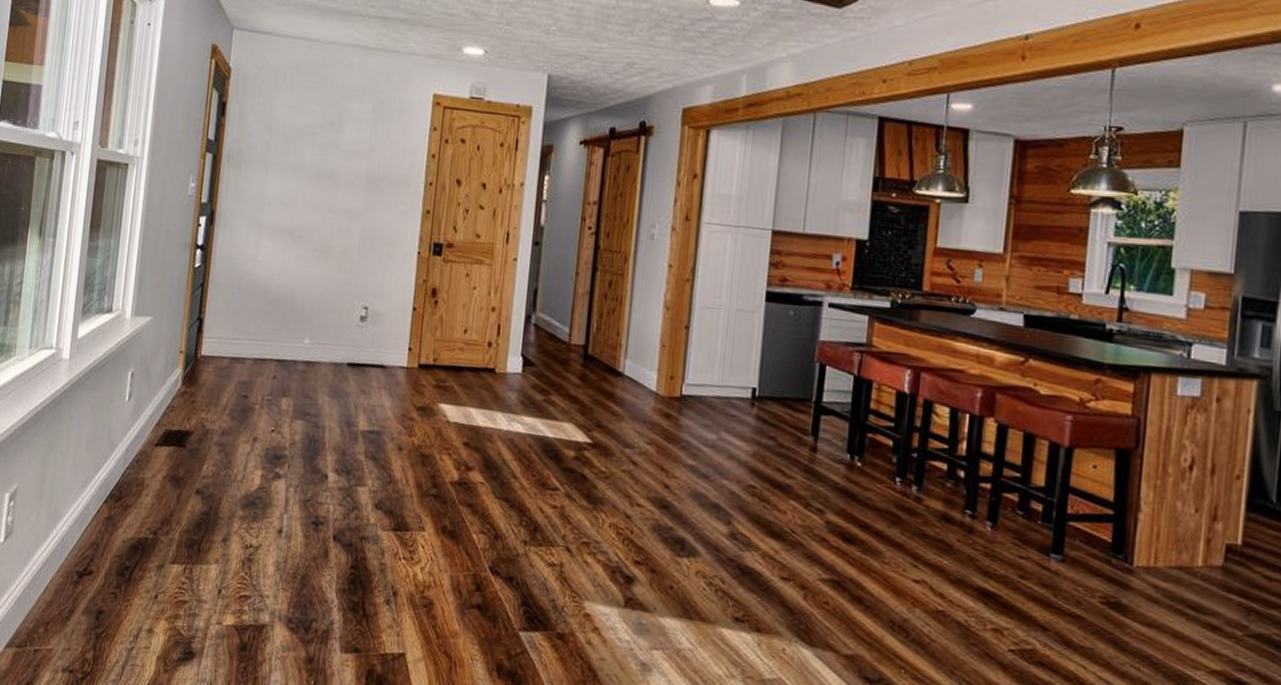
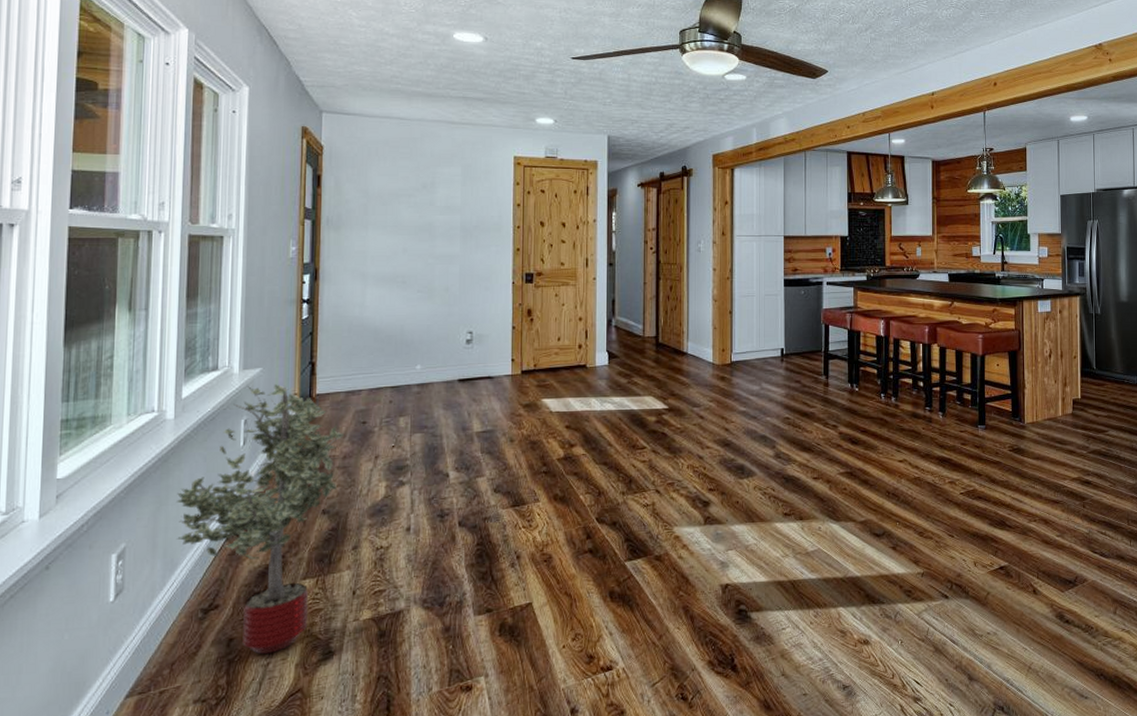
potted tree: none [61,335,225,638] -> present [177,384,345,654]

